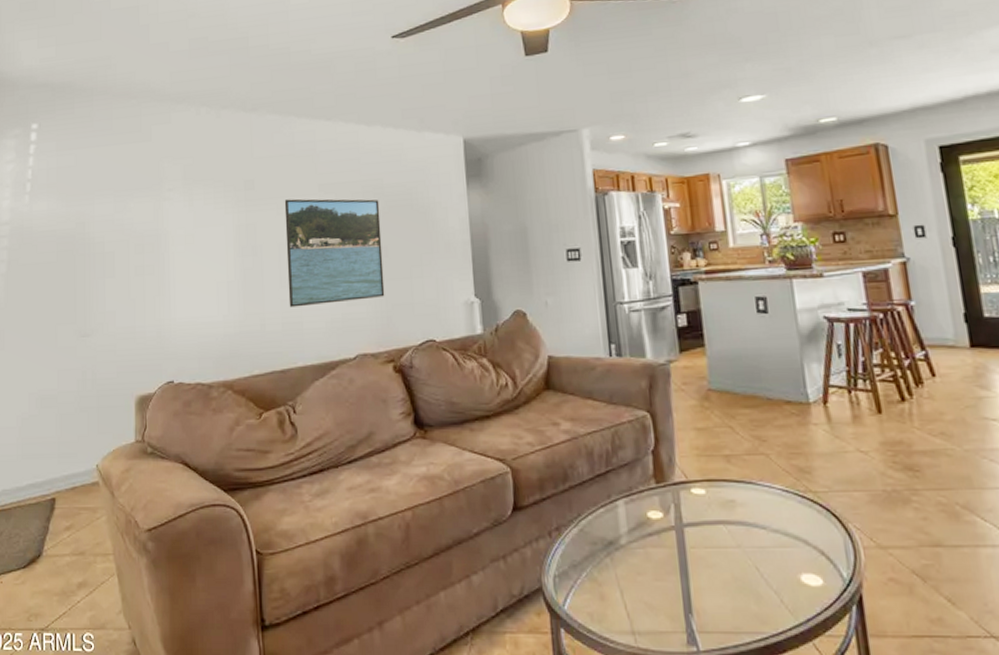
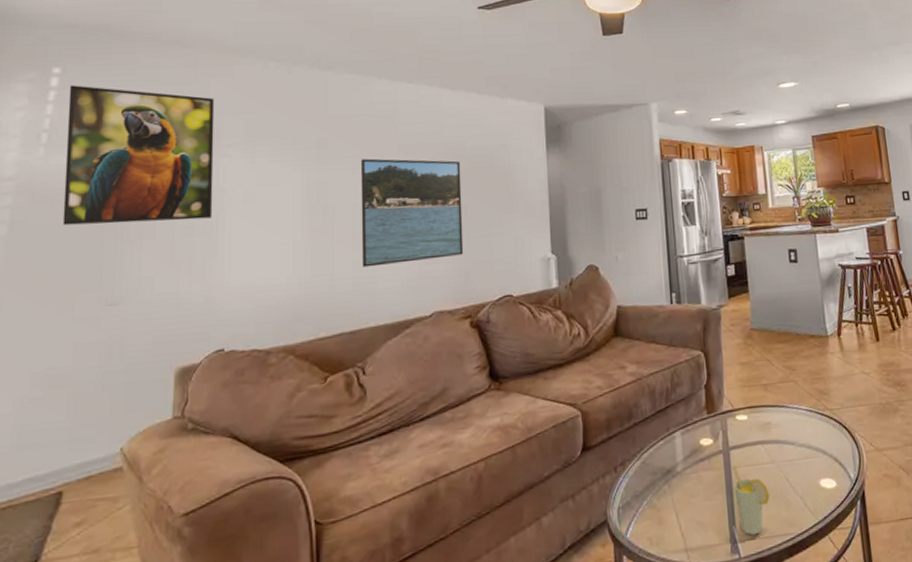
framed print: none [44,138,159,265] -> present [62,85,215,226]
cup: none [687,546,736,628] -> present [732,466,770,536]

